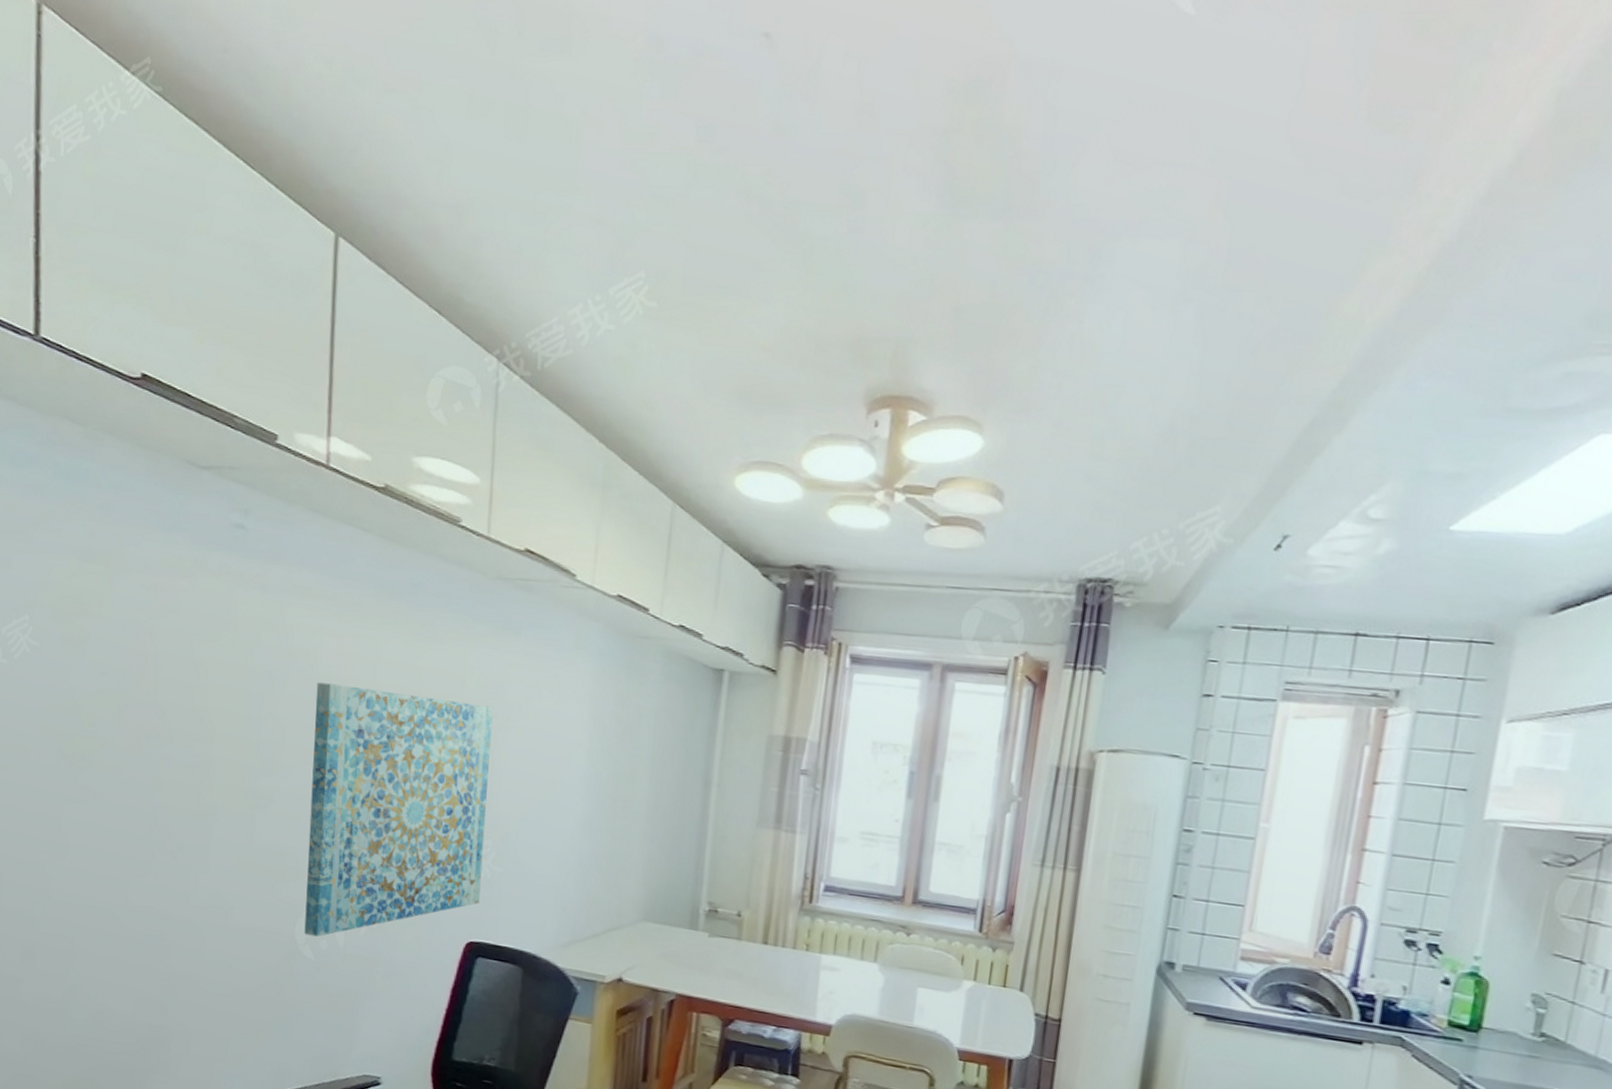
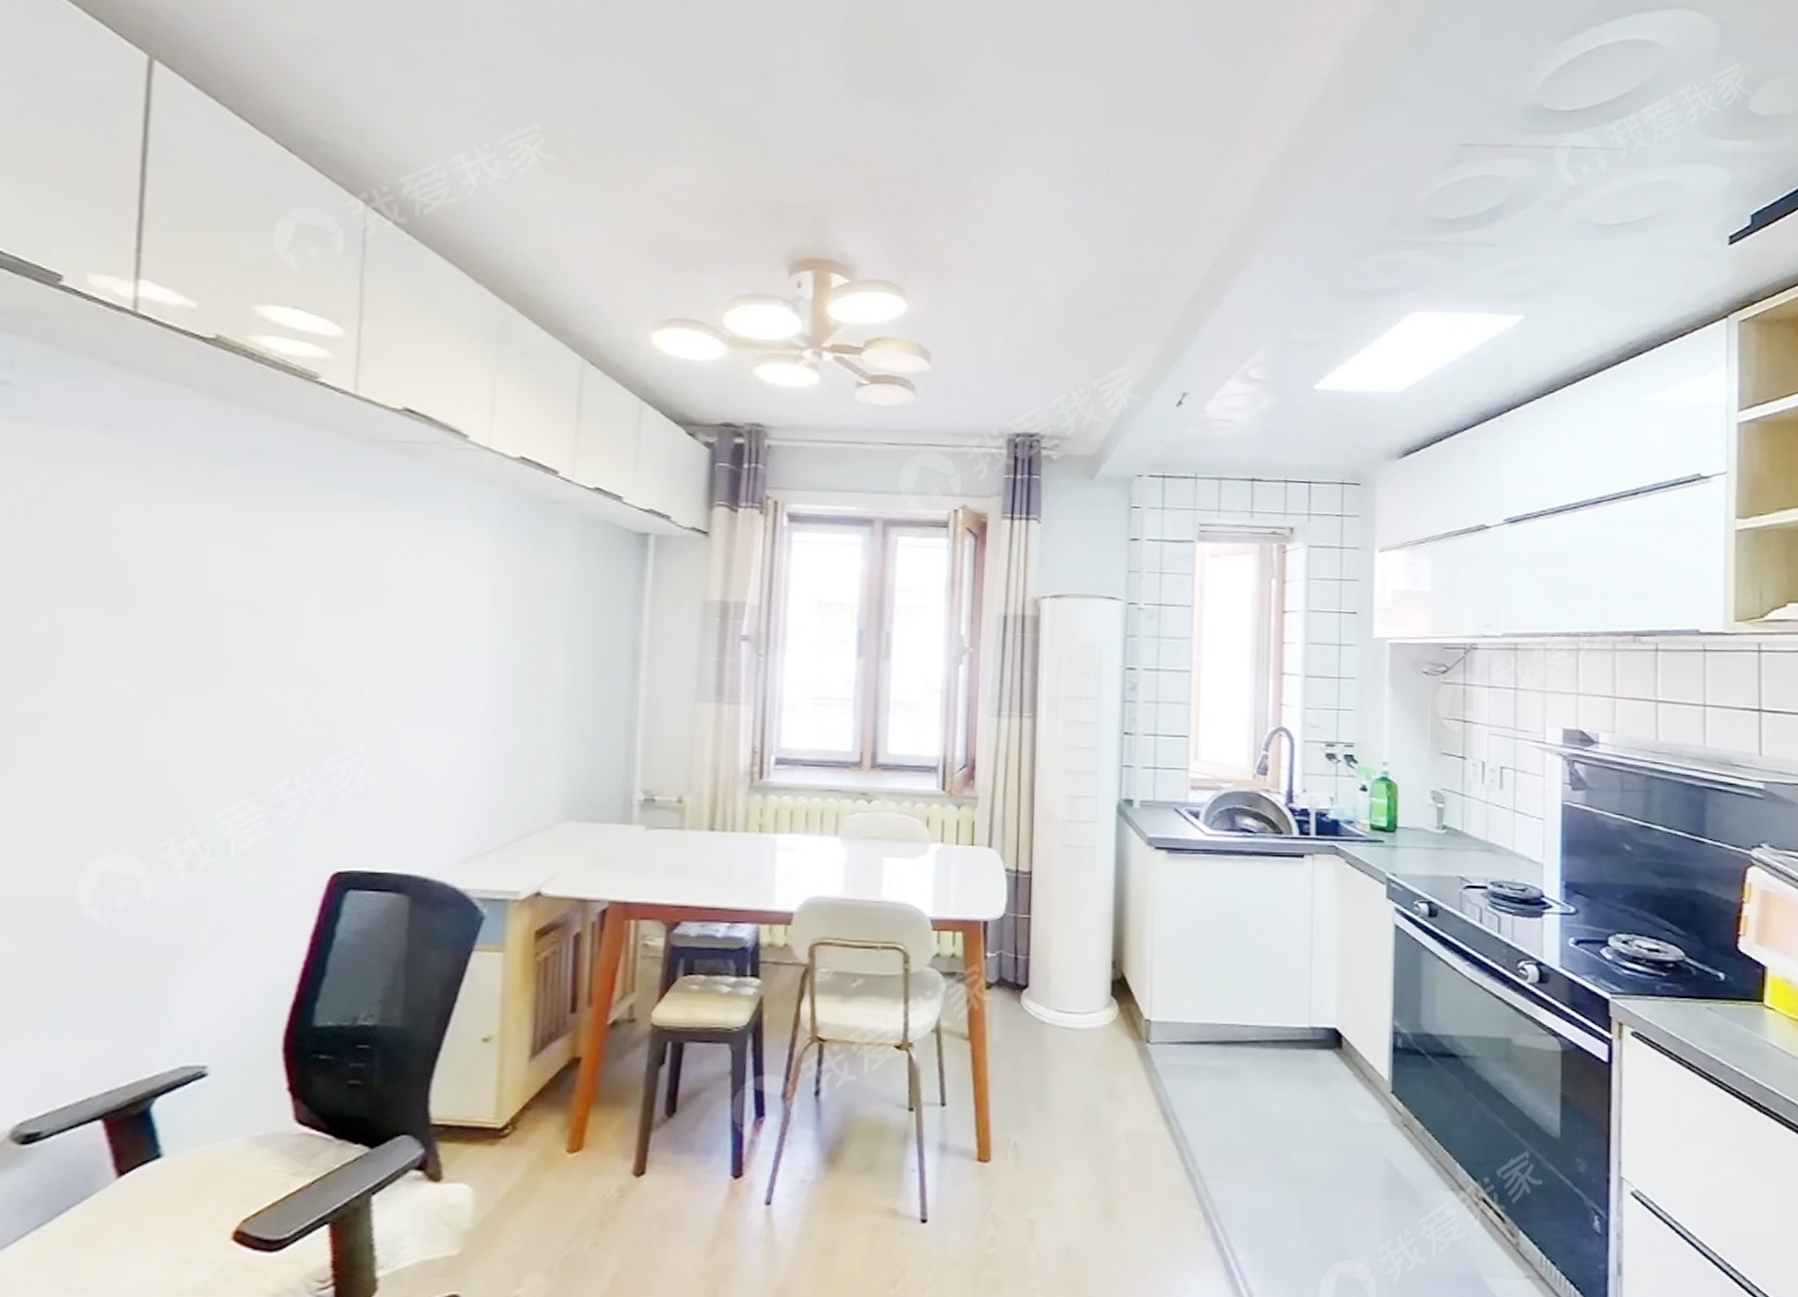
wall art: present [304,682,493,937] -> none [90,568,365,892]

